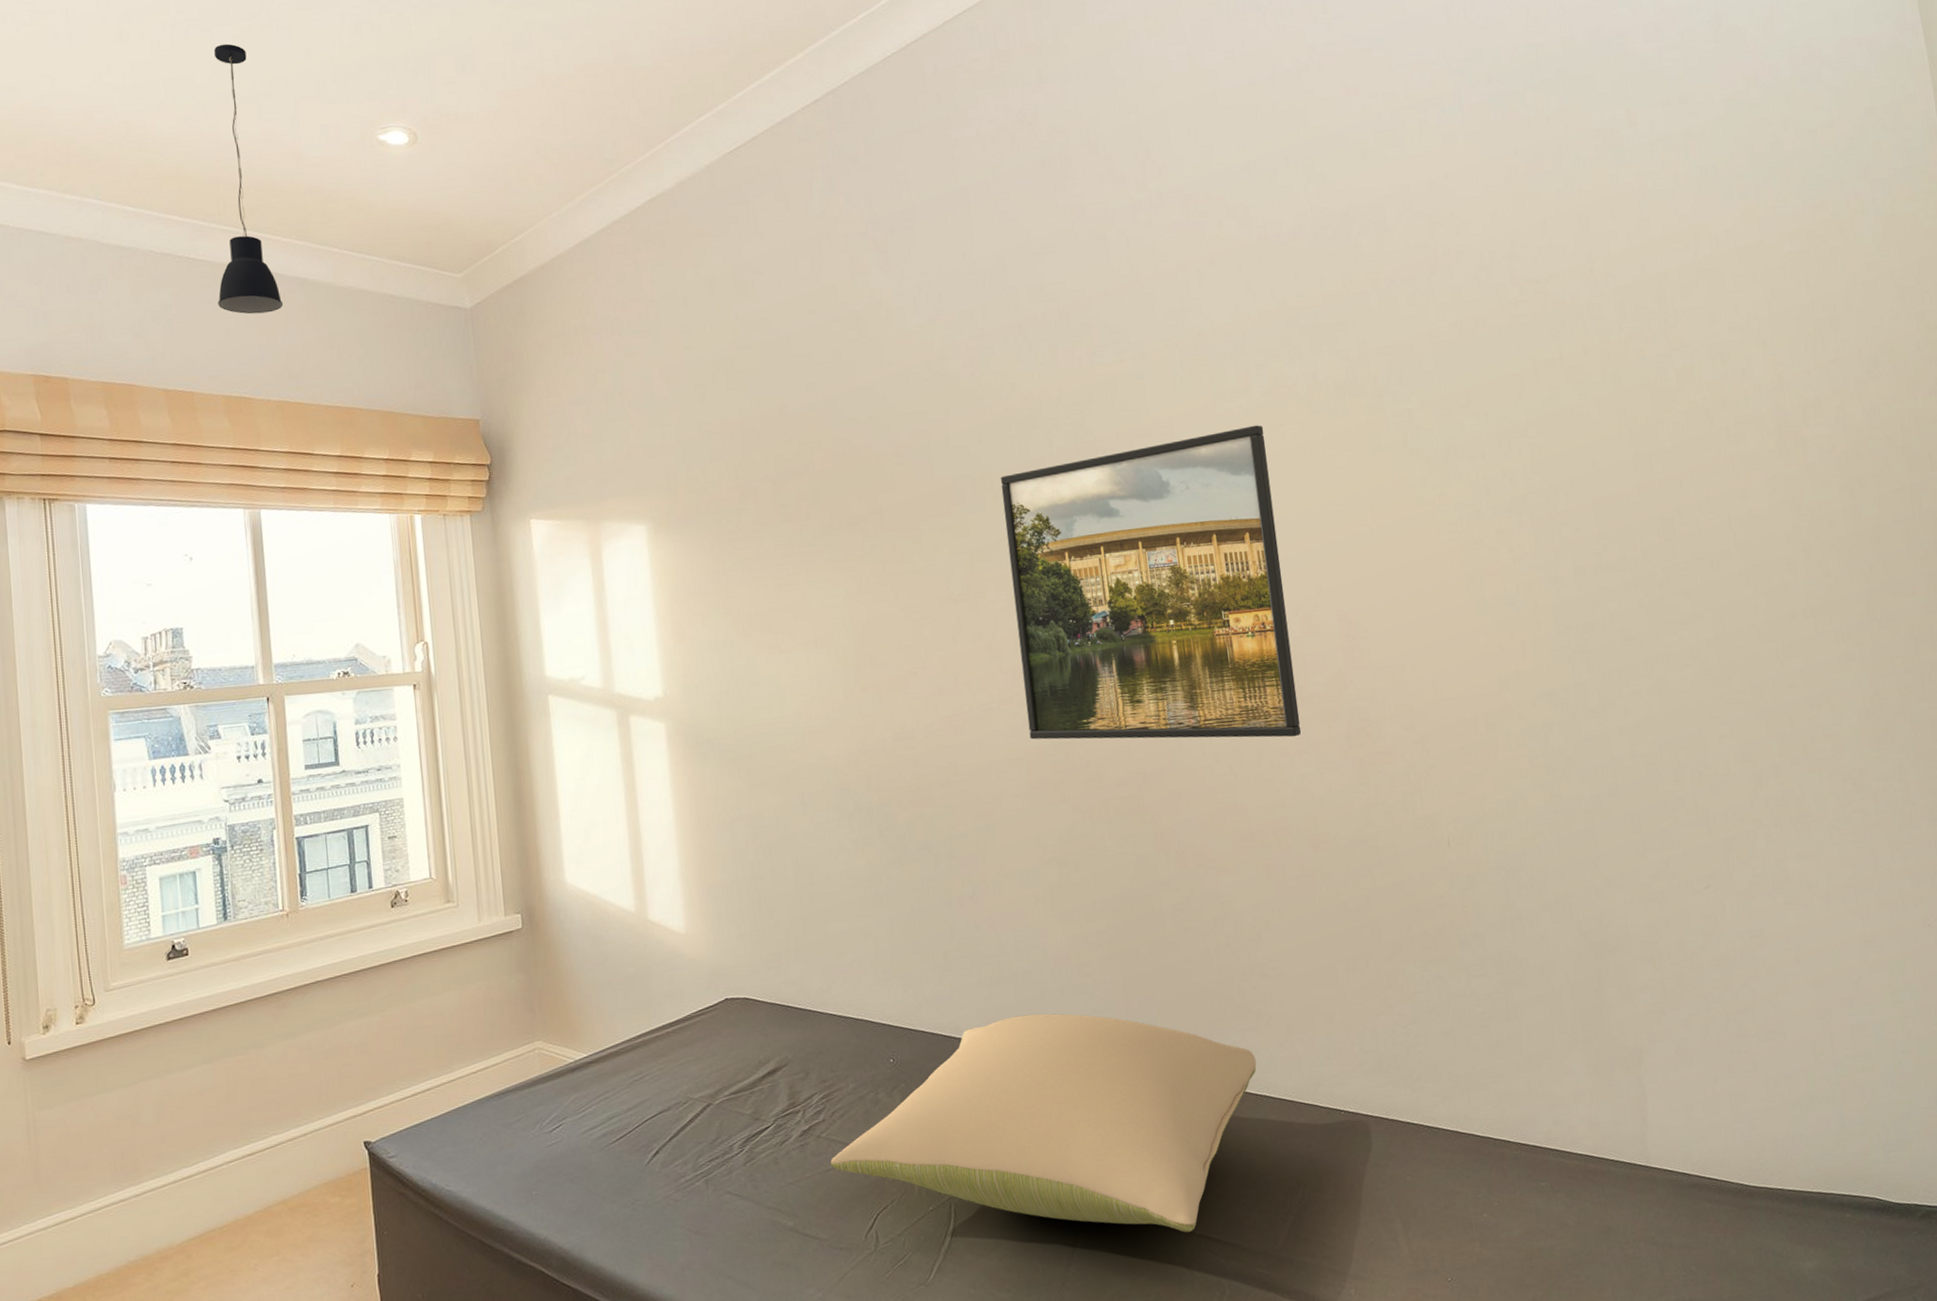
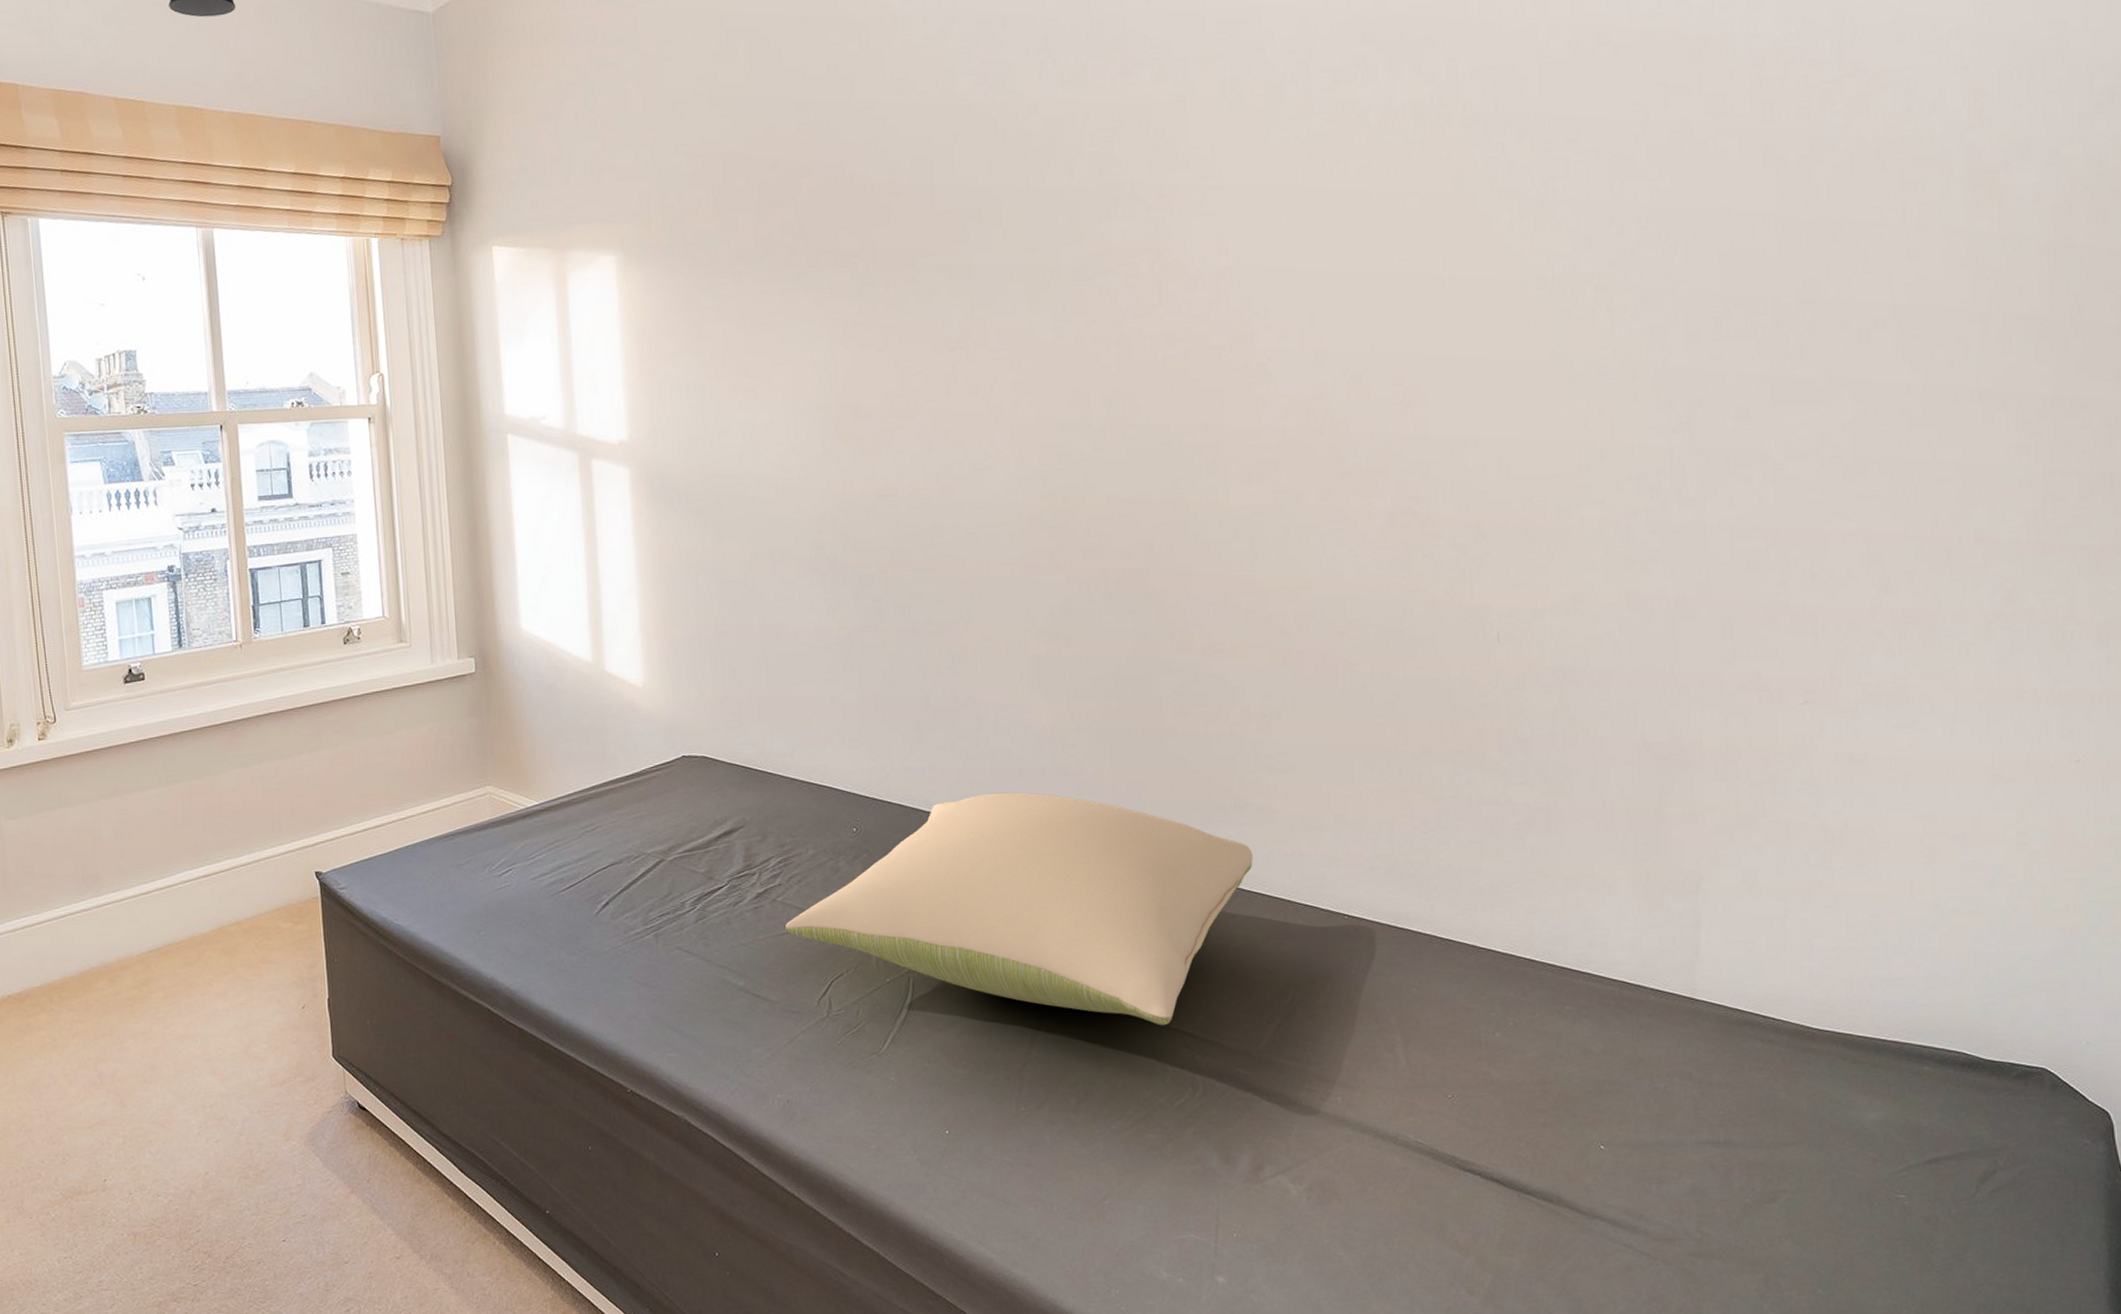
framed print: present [1000,425,1302,740] -> none [1010,158,1337,513]

